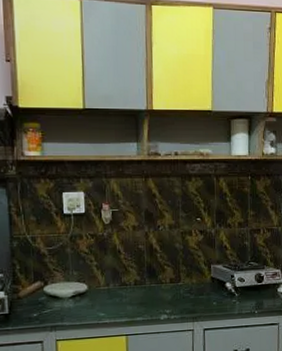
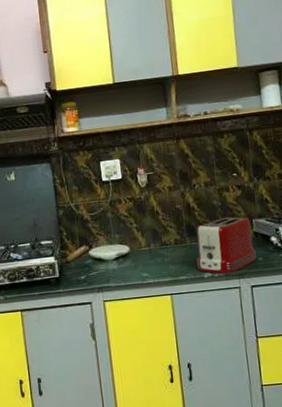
toaster: none [154,260,211,316] -> present [196,216,256,274]

